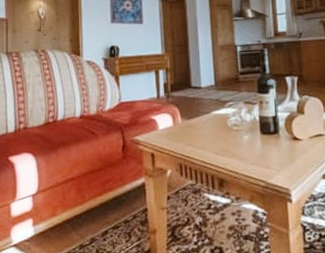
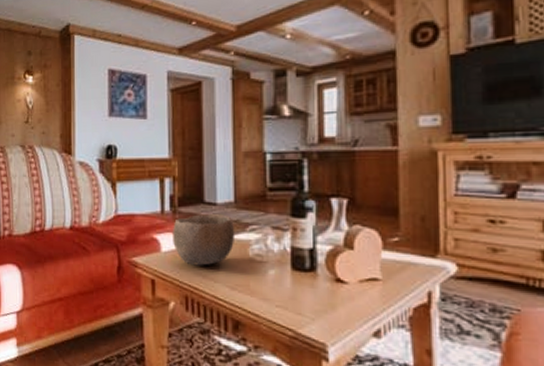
bowl: none [167,95,217,139] -> present [173,214,236,266]

